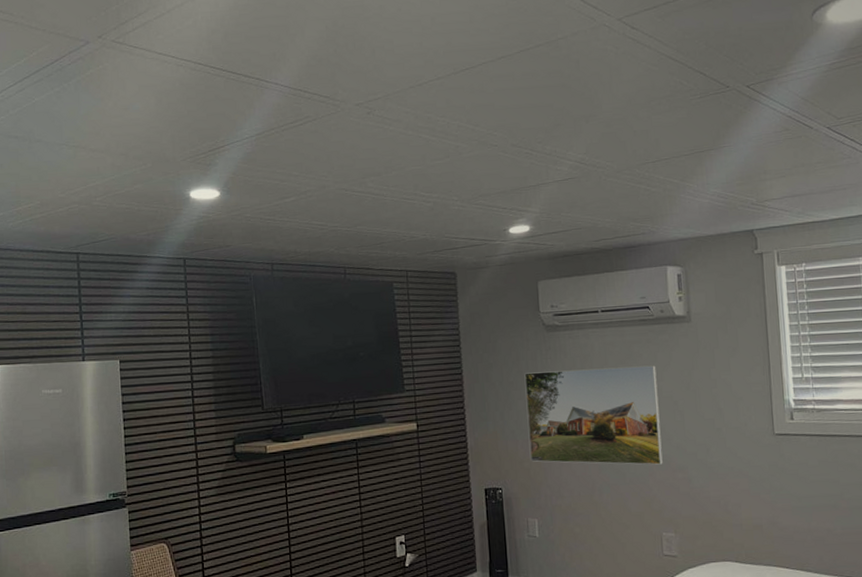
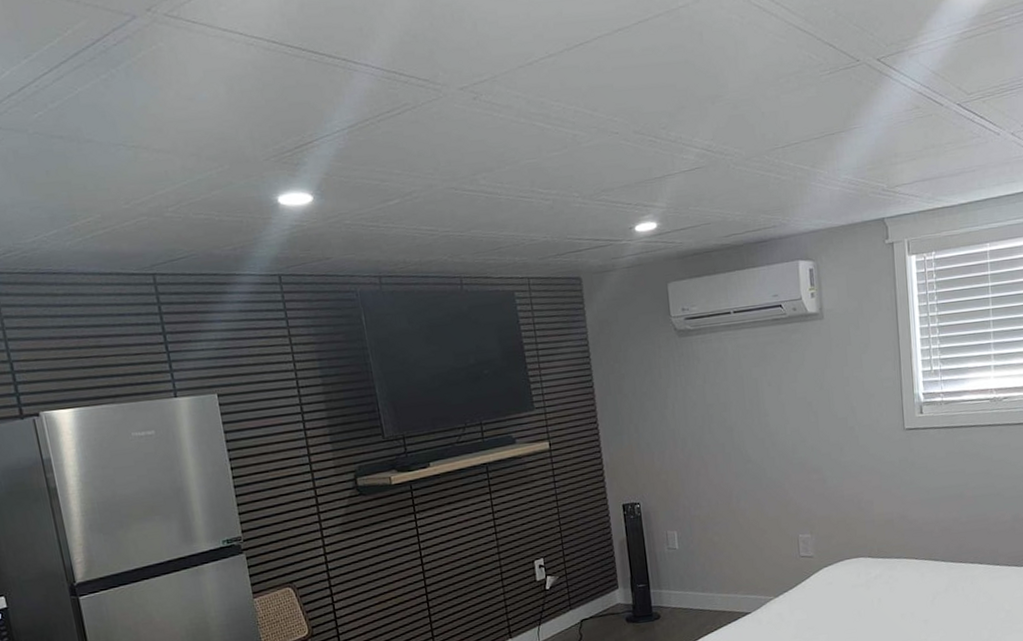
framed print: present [524,365,663,465] -> none [657,366,798,474]

